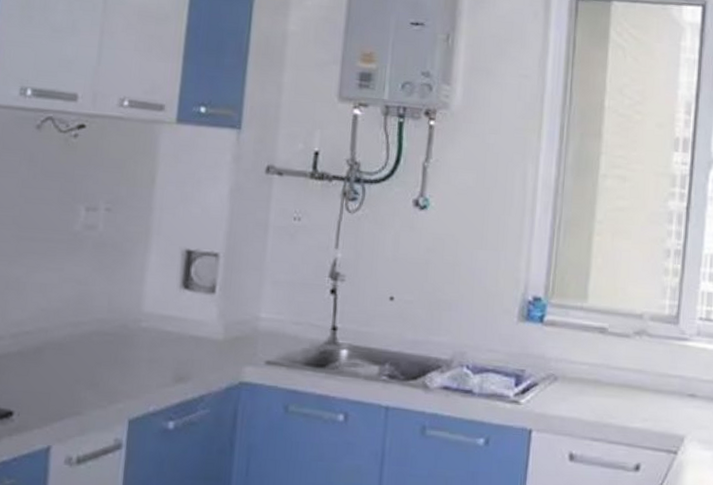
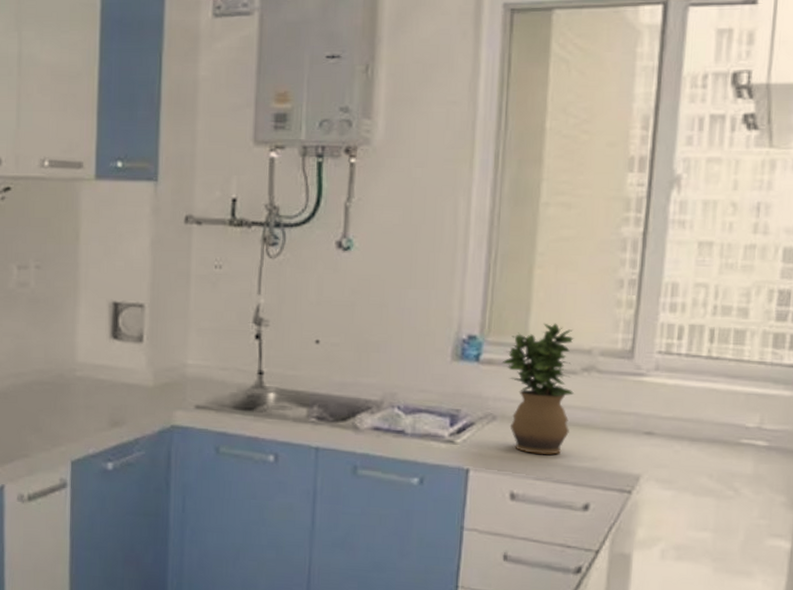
potted plant: none [563,287,628,416] -> present [502,323,574,455]

